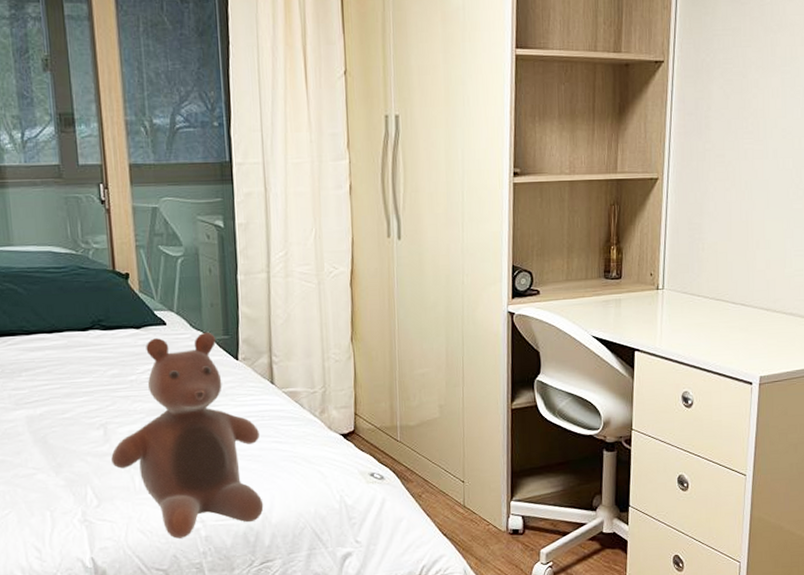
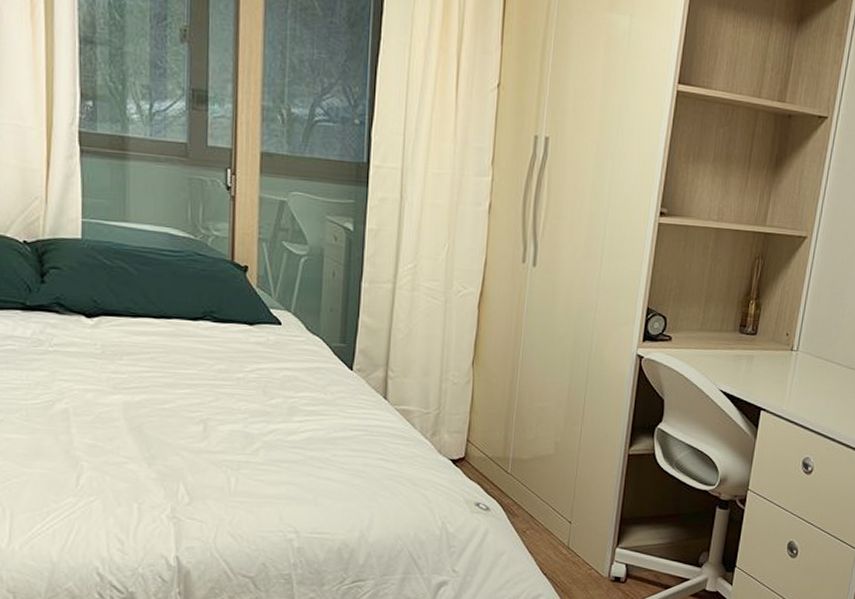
stuffed bear: present [111,332,264,539] -> none [208,337,367,547]

